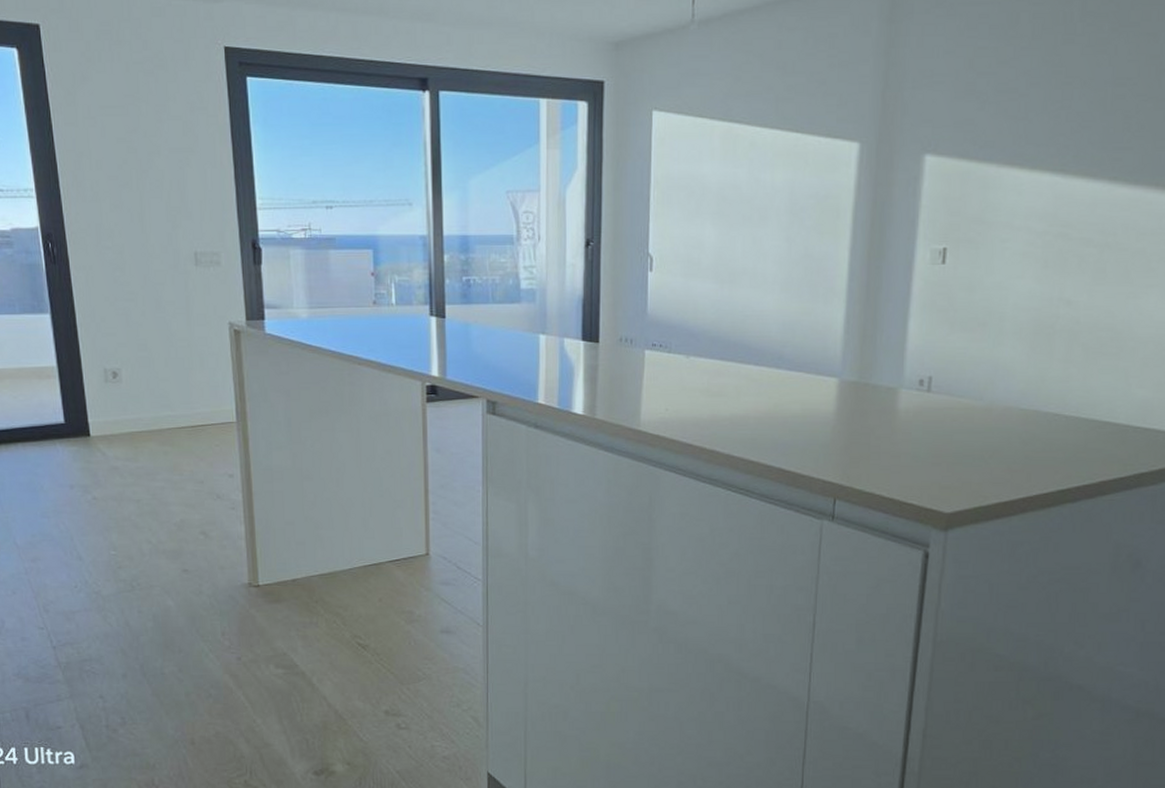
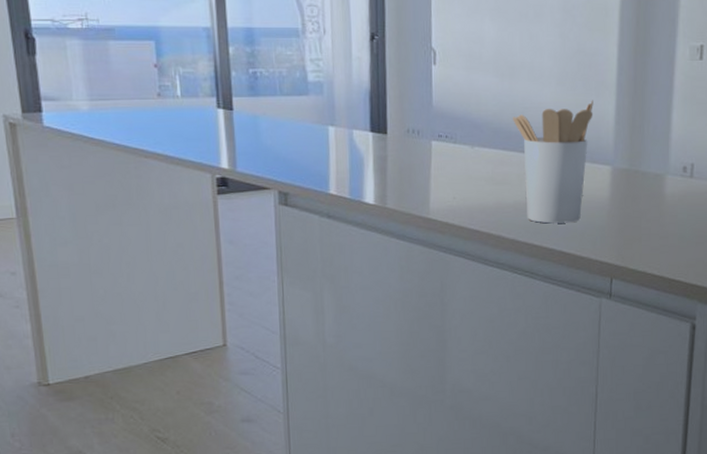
utensil holder: none [732,307,821,439] -> present [513,100,594,224]

